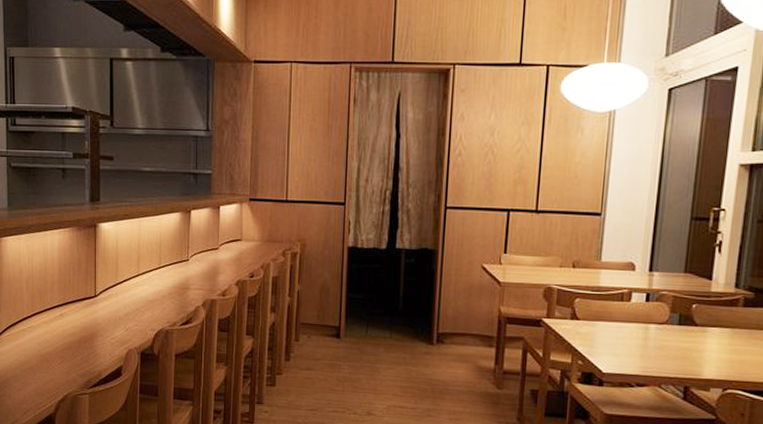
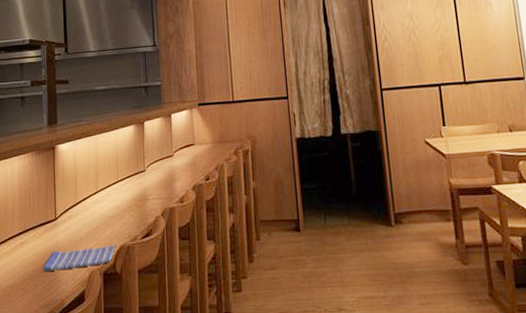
dish towel: none [80,326,152,345] -> present [42,245,114,271]

